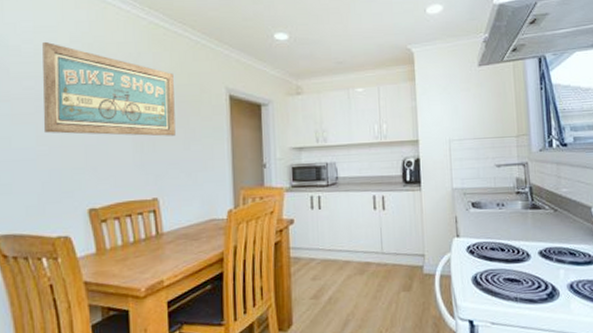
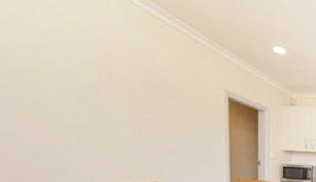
wall art: present [42,41,176,137] -> none [16,9,175,128]

